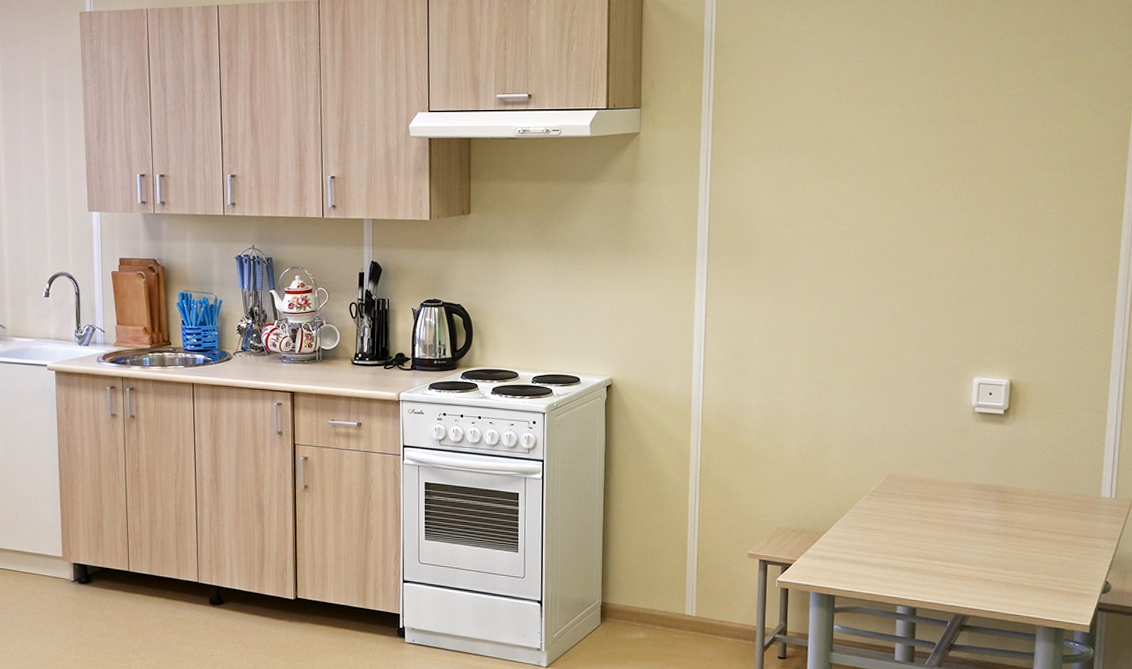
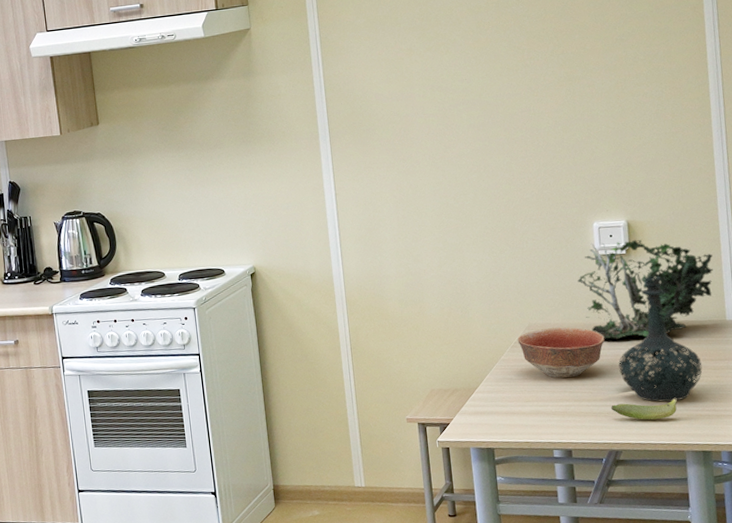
bowl: none [875,481,968,535] -> present [517,327,605,378]
plant: none [948,399,1097,503] -> present [577,239,714,340]
banana: none [964,568,1035,590] -> present [611,398,677,420]
bottle: none [979,441,1068,573] -> present [618,275,703,402]

